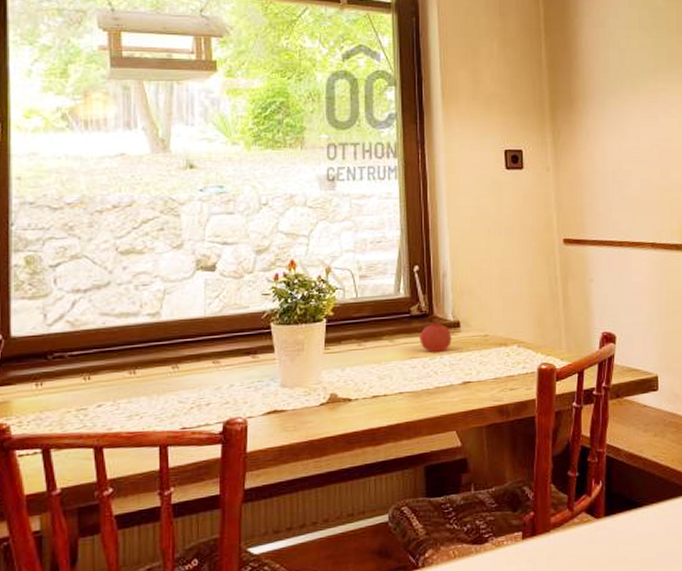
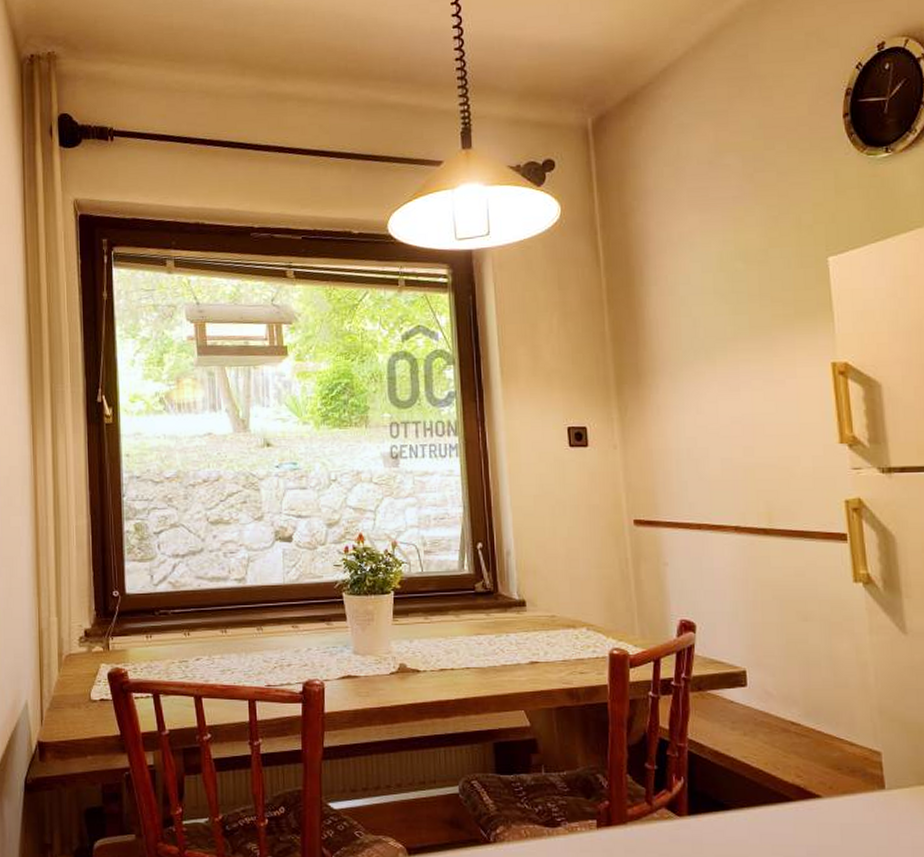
fruit: present [420,319,452,353] -> none [485,597,518,631]

